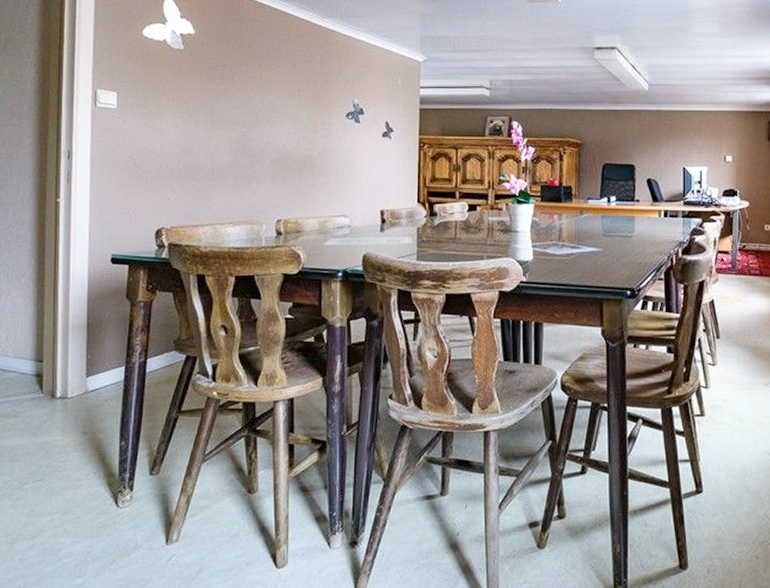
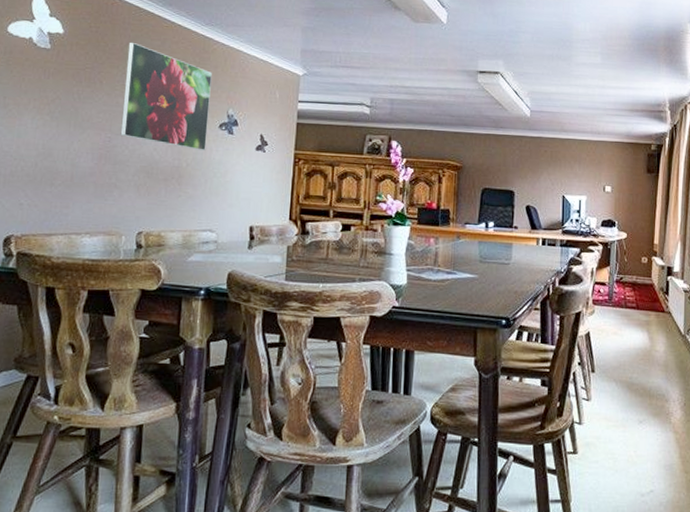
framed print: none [254,38,336,140] -> present [120,42,212,150]

